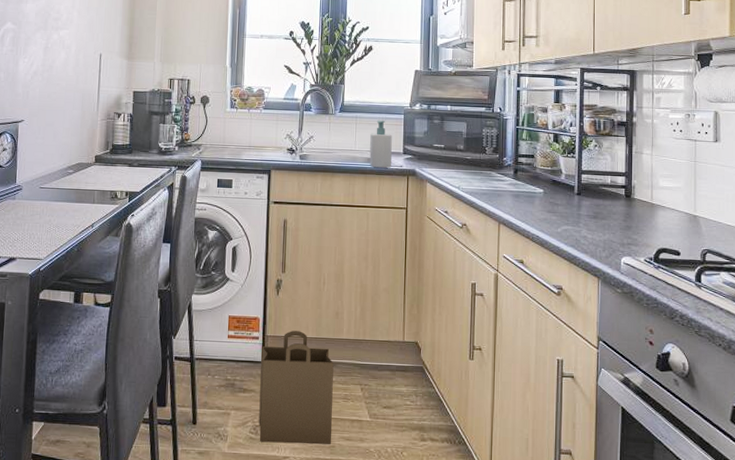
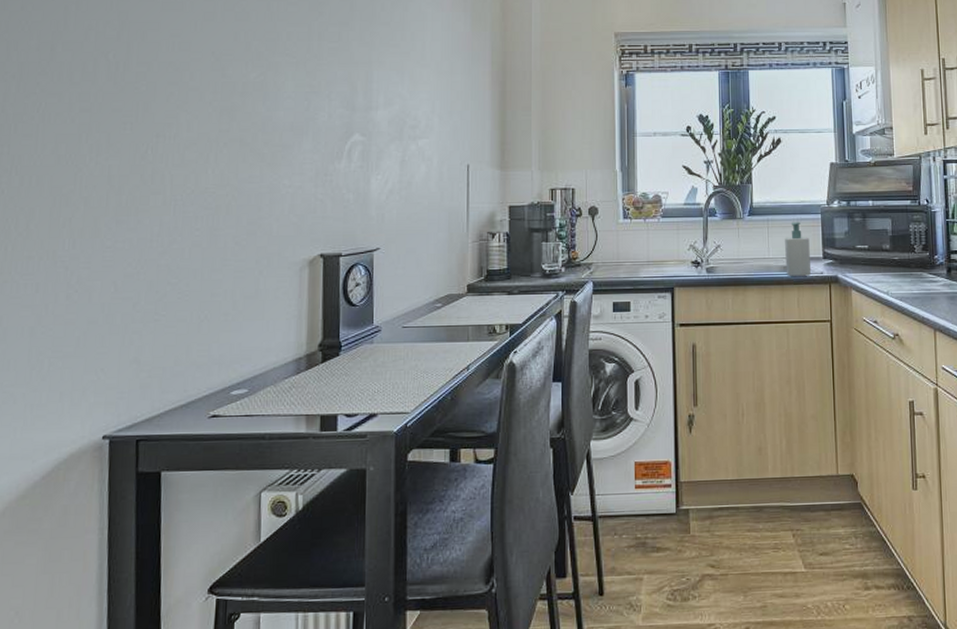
shopping bag: present [258,331,334,444] -> none [674,473,763,610]

